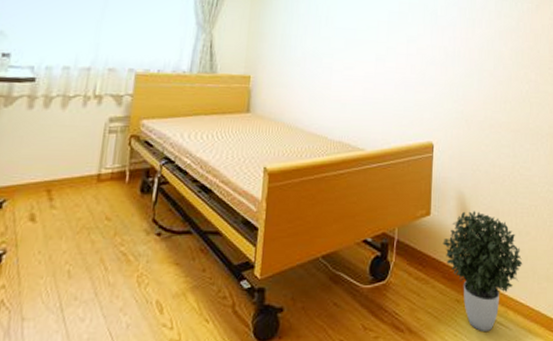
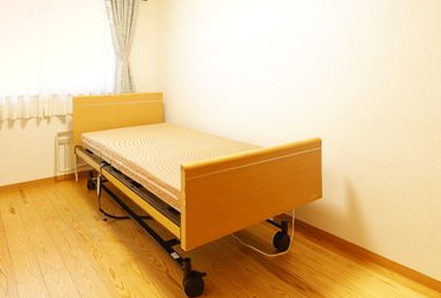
potted plant: present [443,211,523,333] -> none [334,193,406,290]

